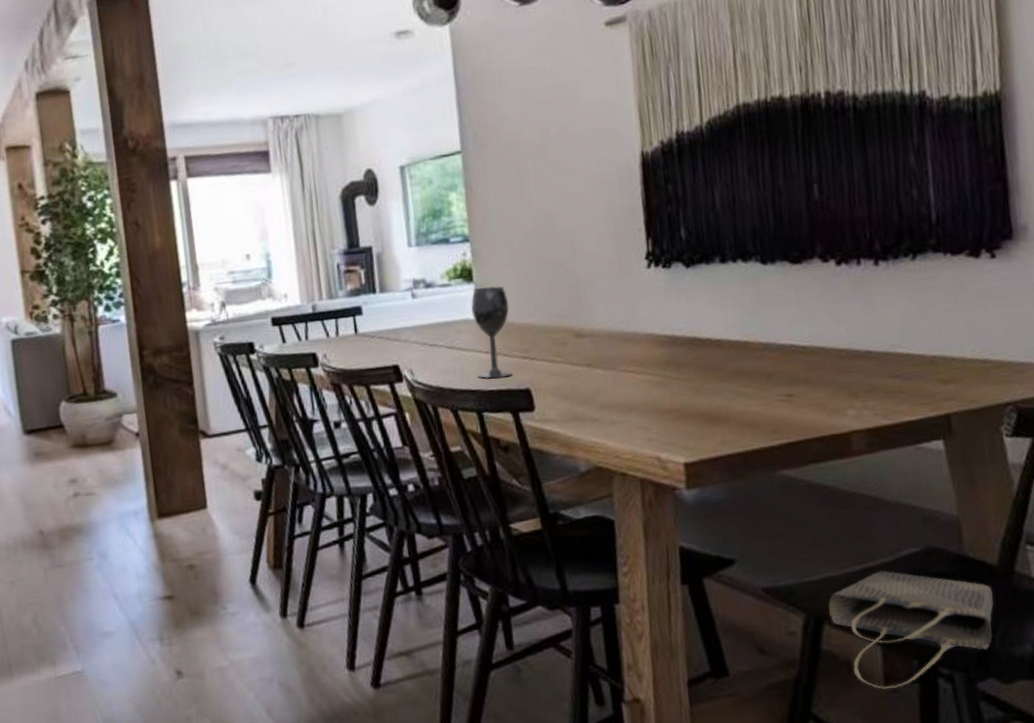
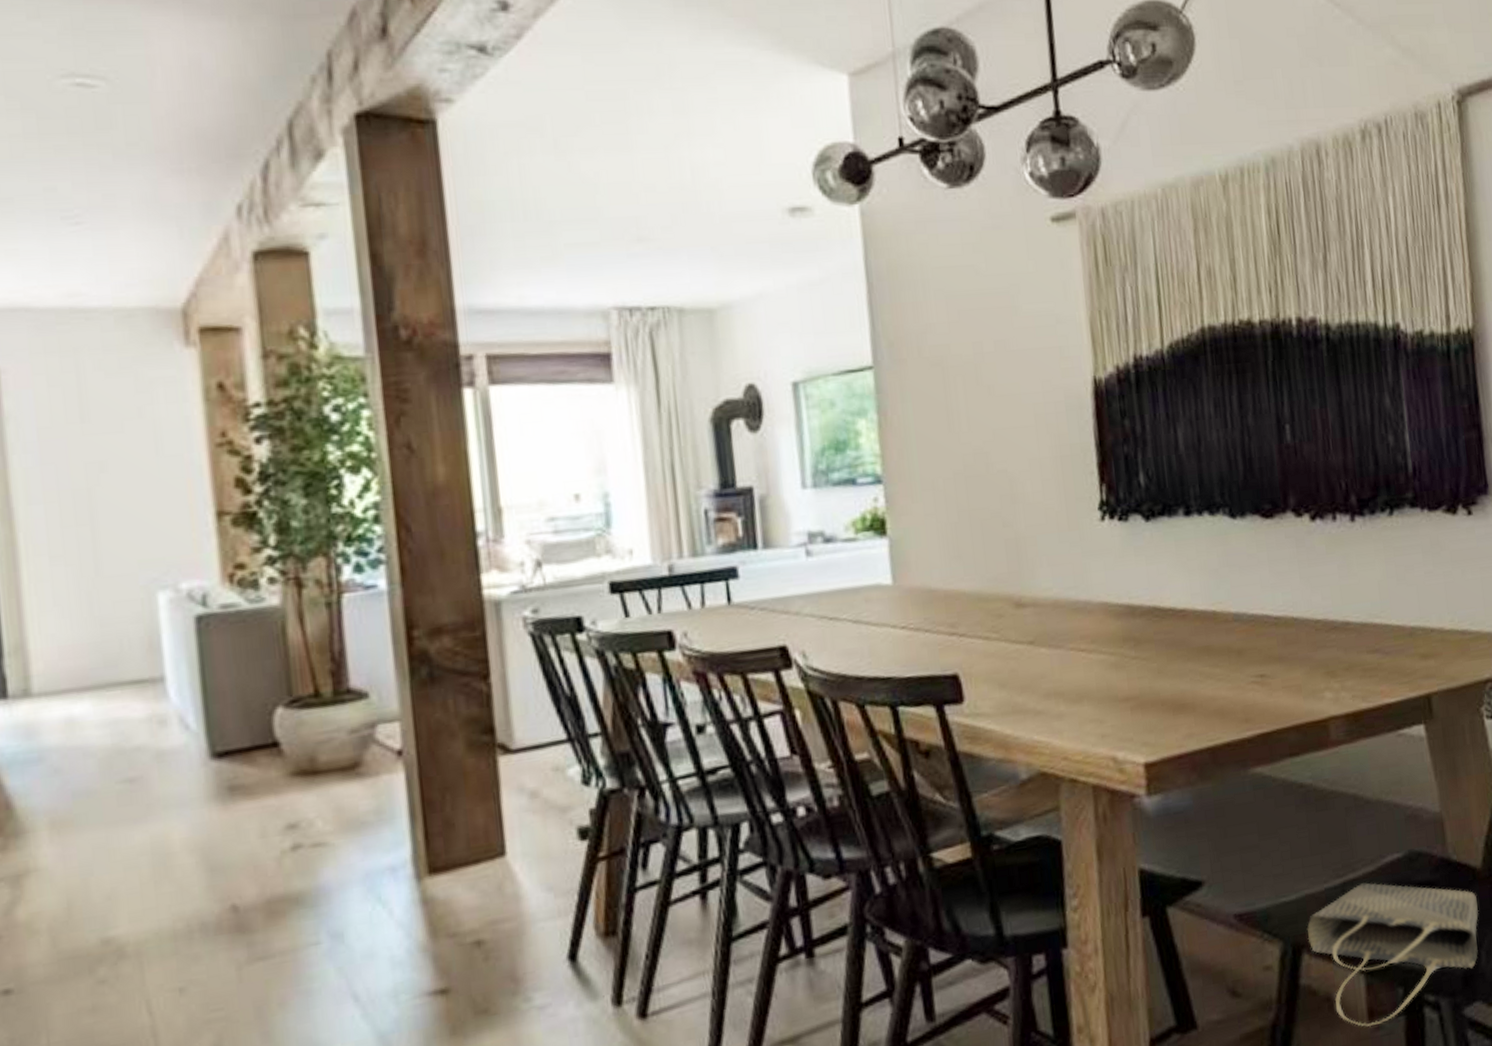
wine glass: present [471,286,513,379] -> none [884,541,936,663]

